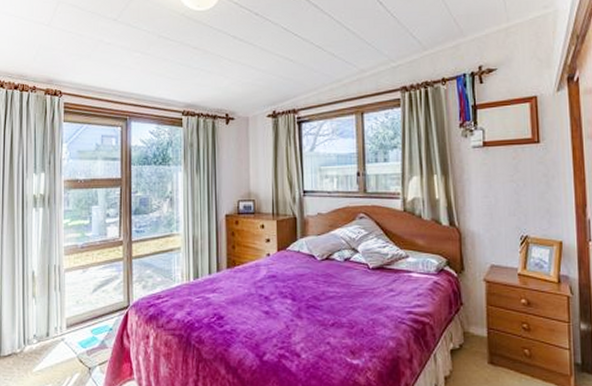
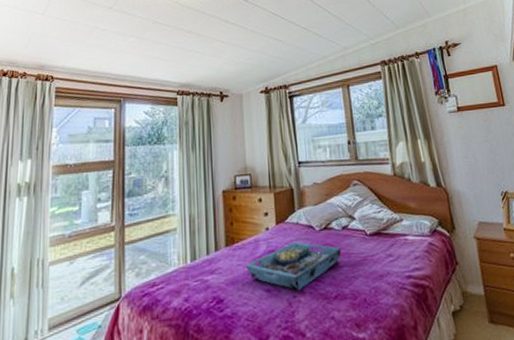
serving tray: none [245,269,342,315] -> present [245,241,342,290]

